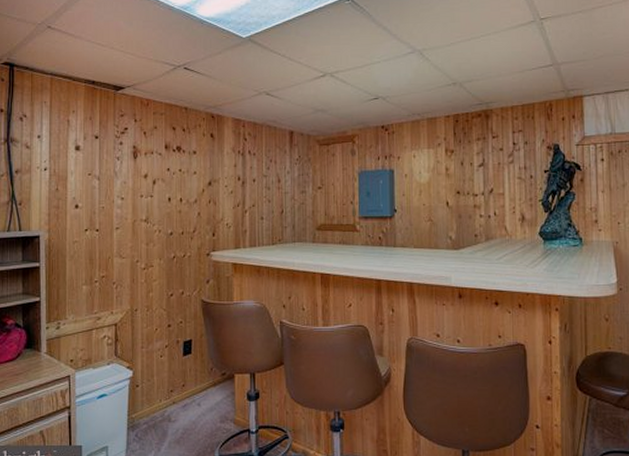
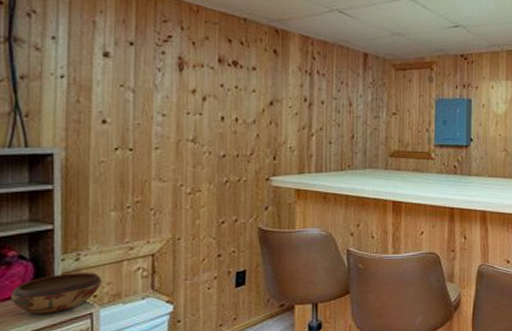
decorative bowl: none [10,339,76,376] -> present [11,272,102,315]

